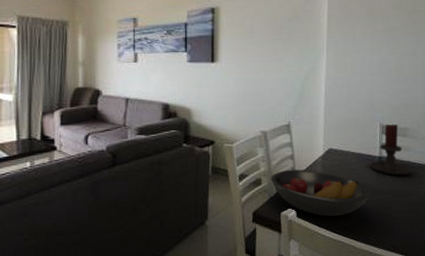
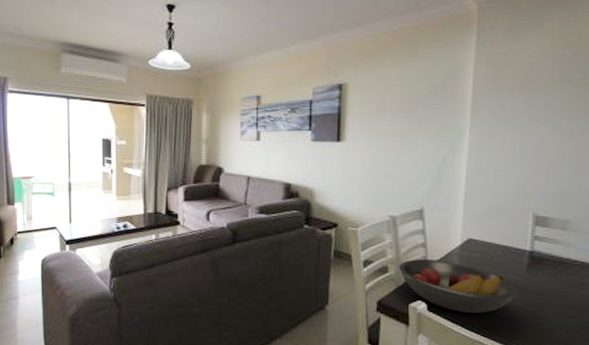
candle holder: present [369,124,412,176] -> none [517,214,572,274]

